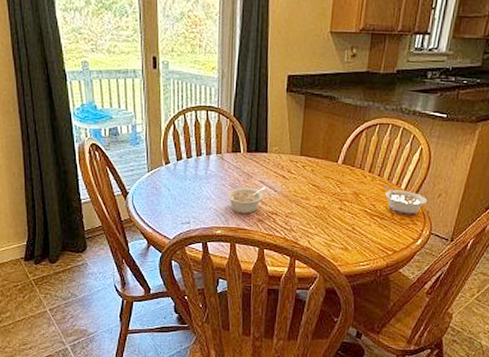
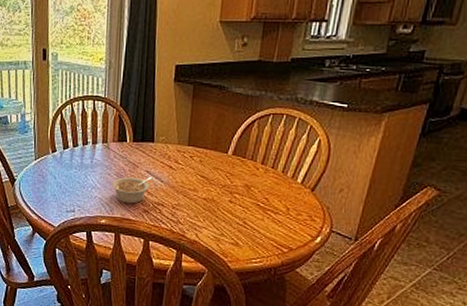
legume: present [383,185,428,215] -> none [277,178,328,210]

